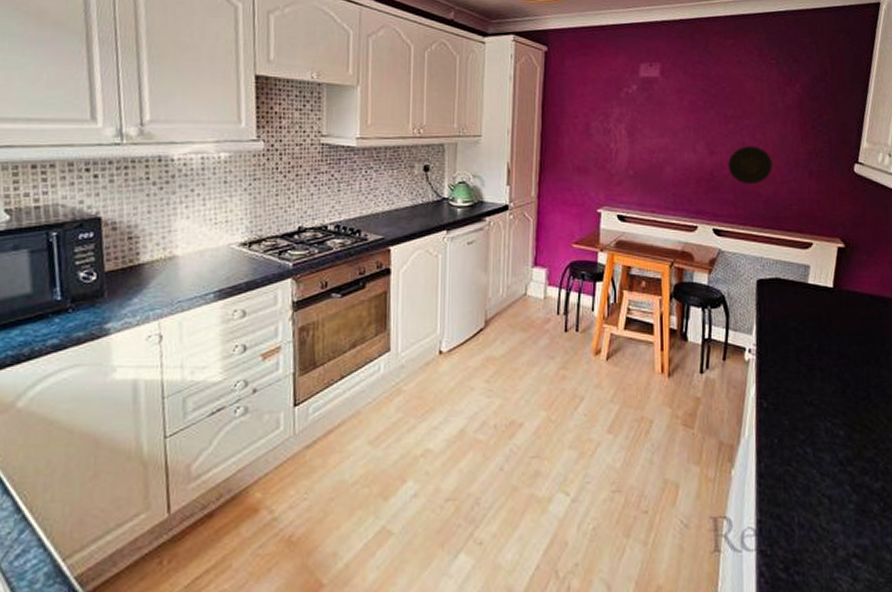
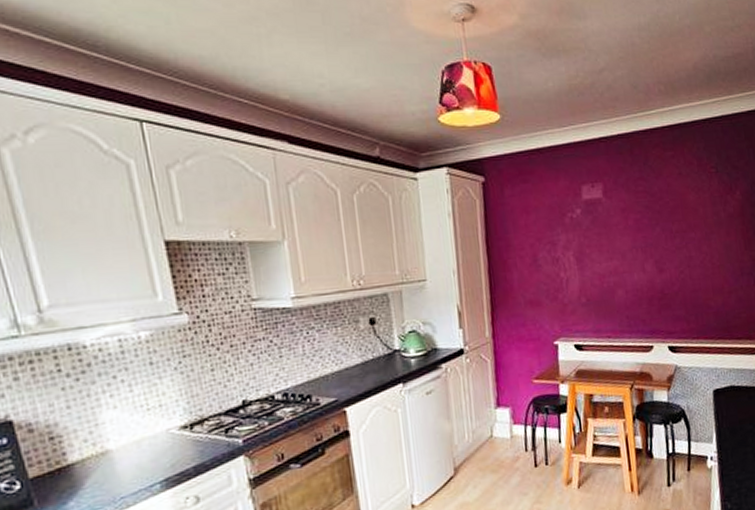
decorative plate: present [728,146,773,185] -> none [677,259,720,299]

